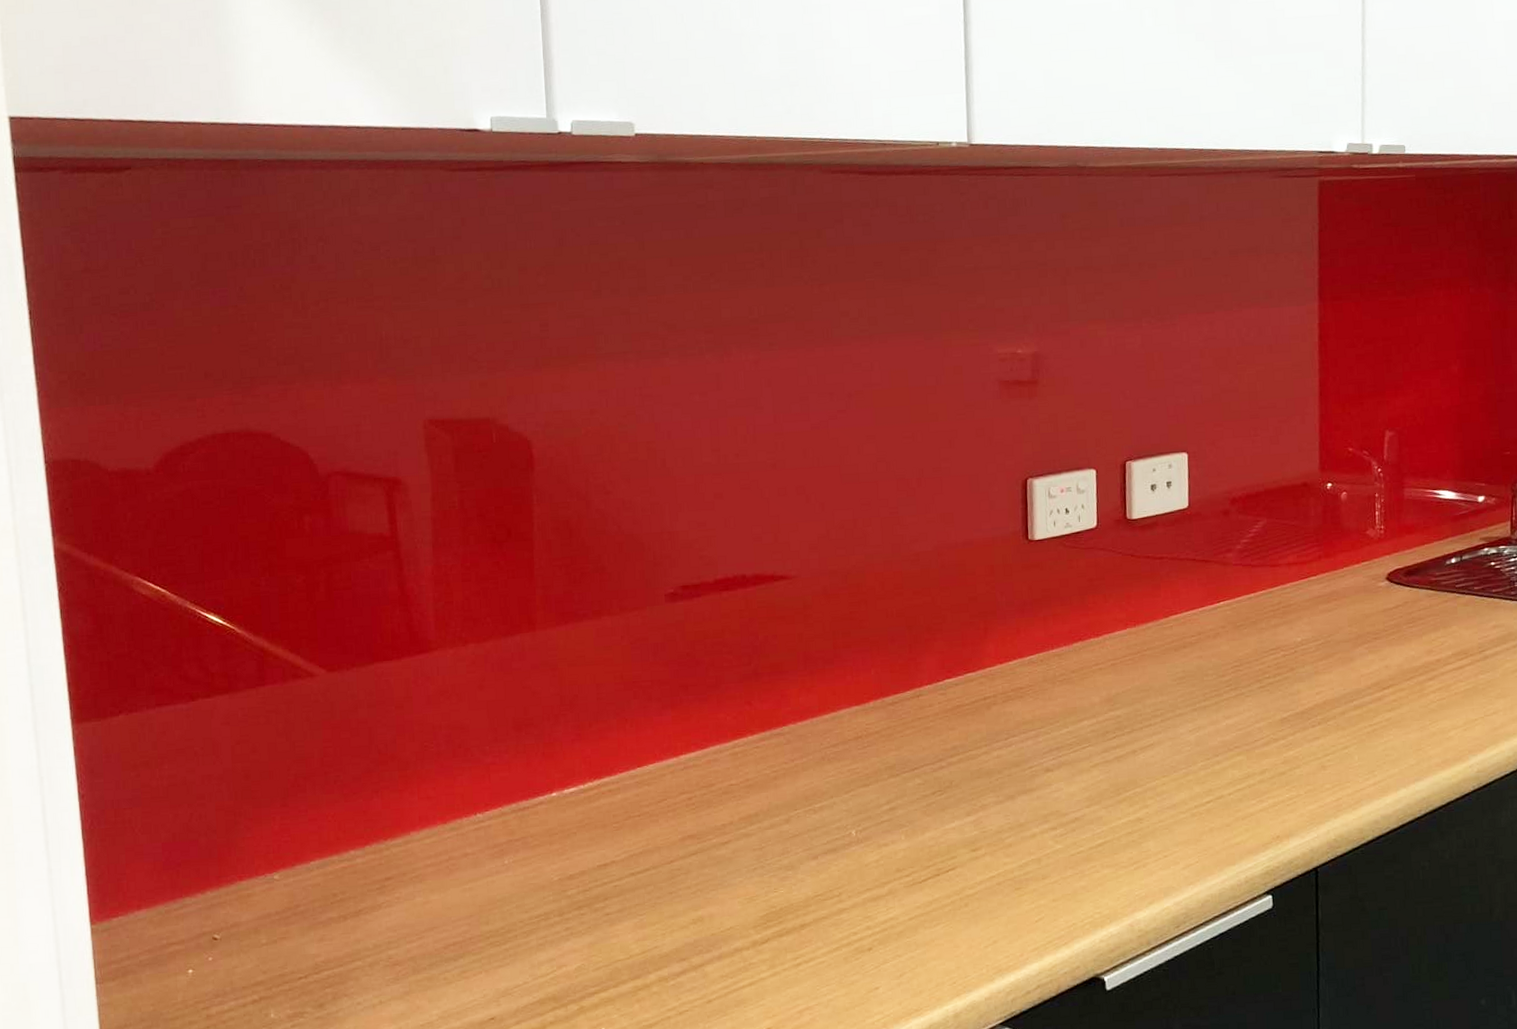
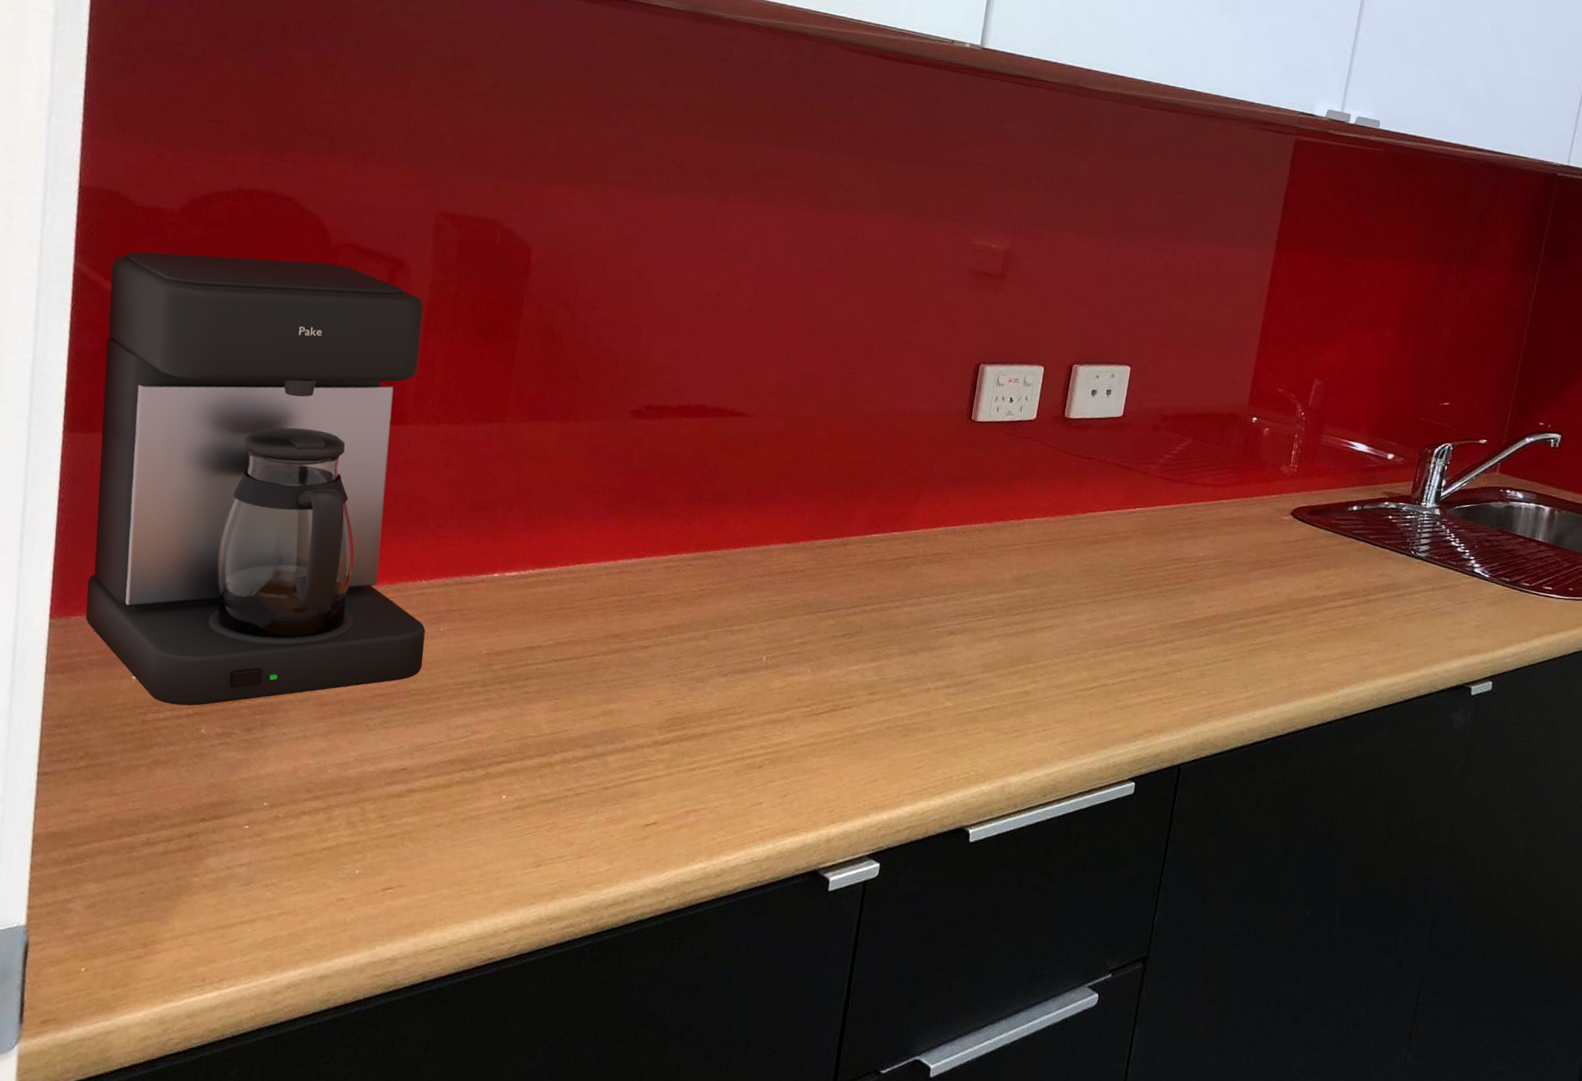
coffee maker: none [93,495,493,993] -> present [85,252,426,706]

